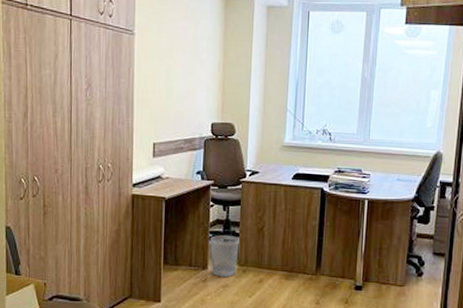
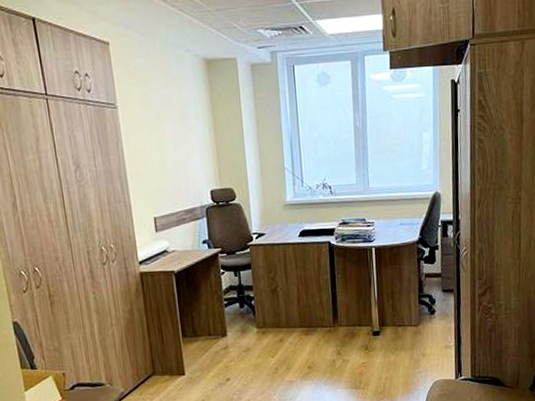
wastebasket: present [210,234,239,277] -> none [225,299,256,342]

